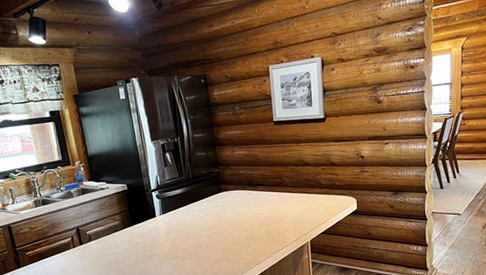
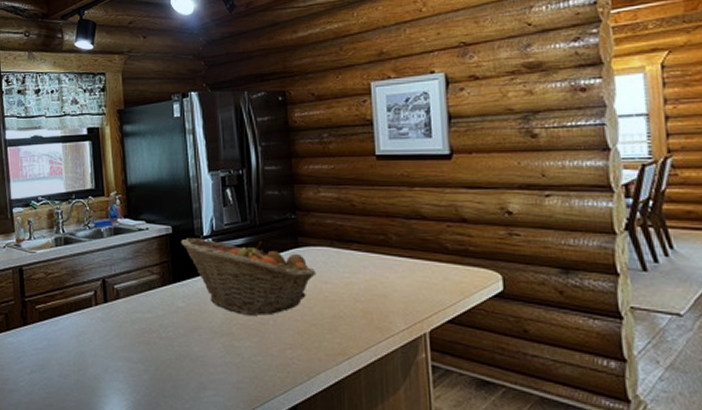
fruit basket: none [134,189,235,243] -> present [181,238,317,316]

